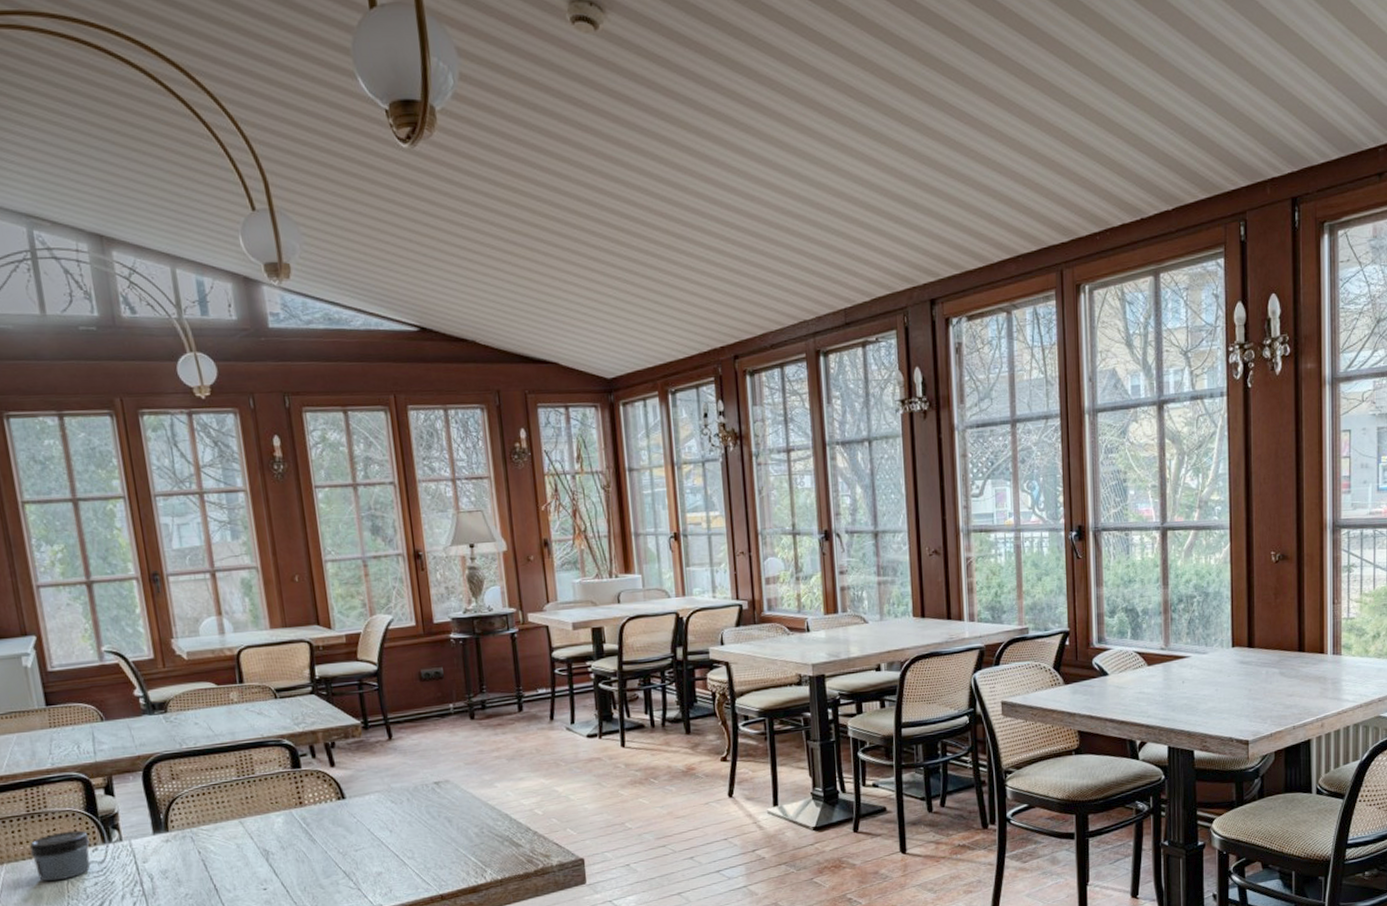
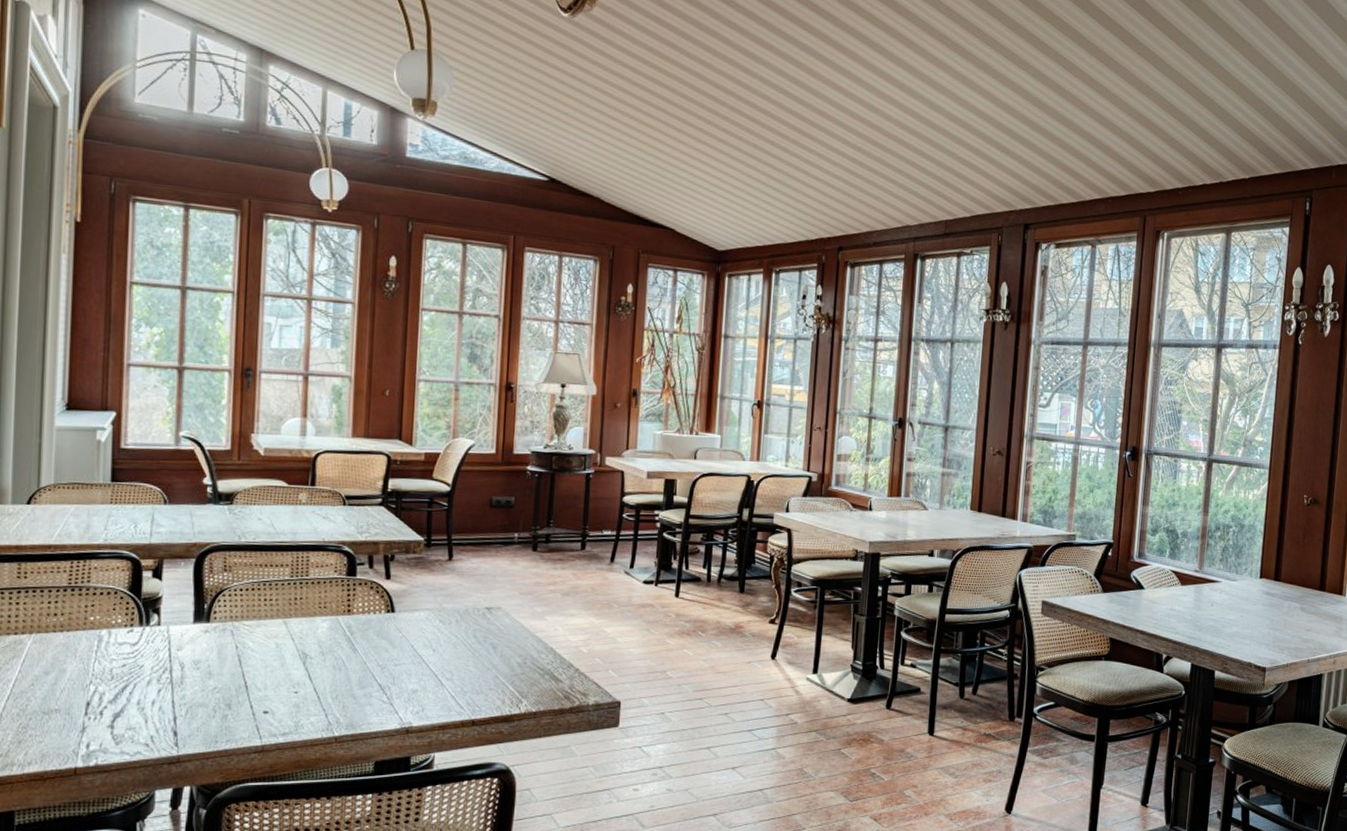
jar: present [30,830,91,882] -> none [62,609,127,658]

